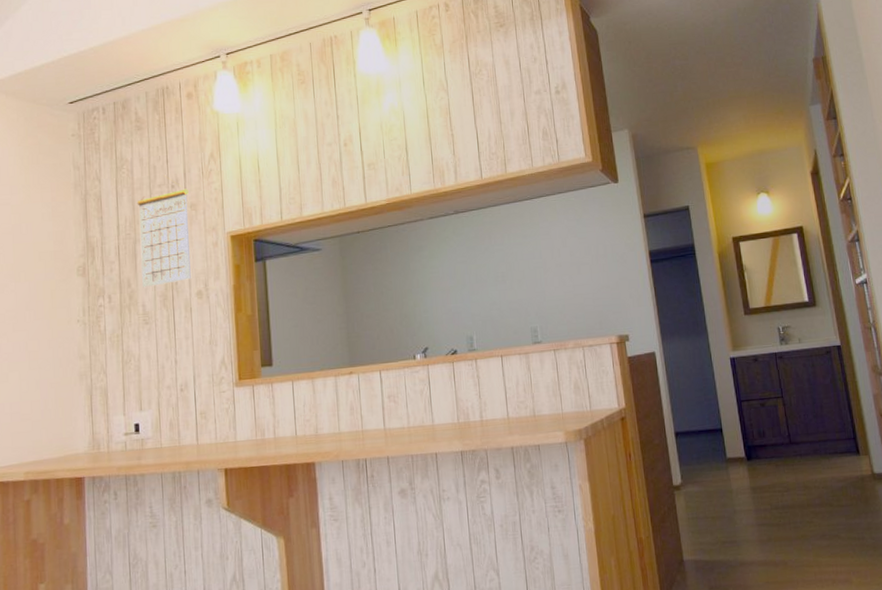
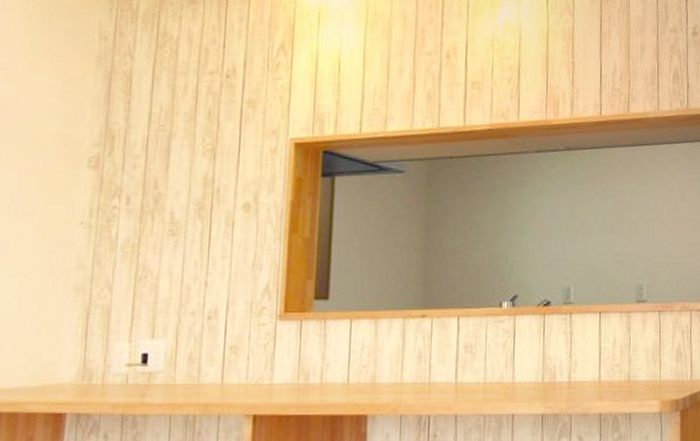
calendar: present [137,176,191,288] -> none [174,62,249,192]

